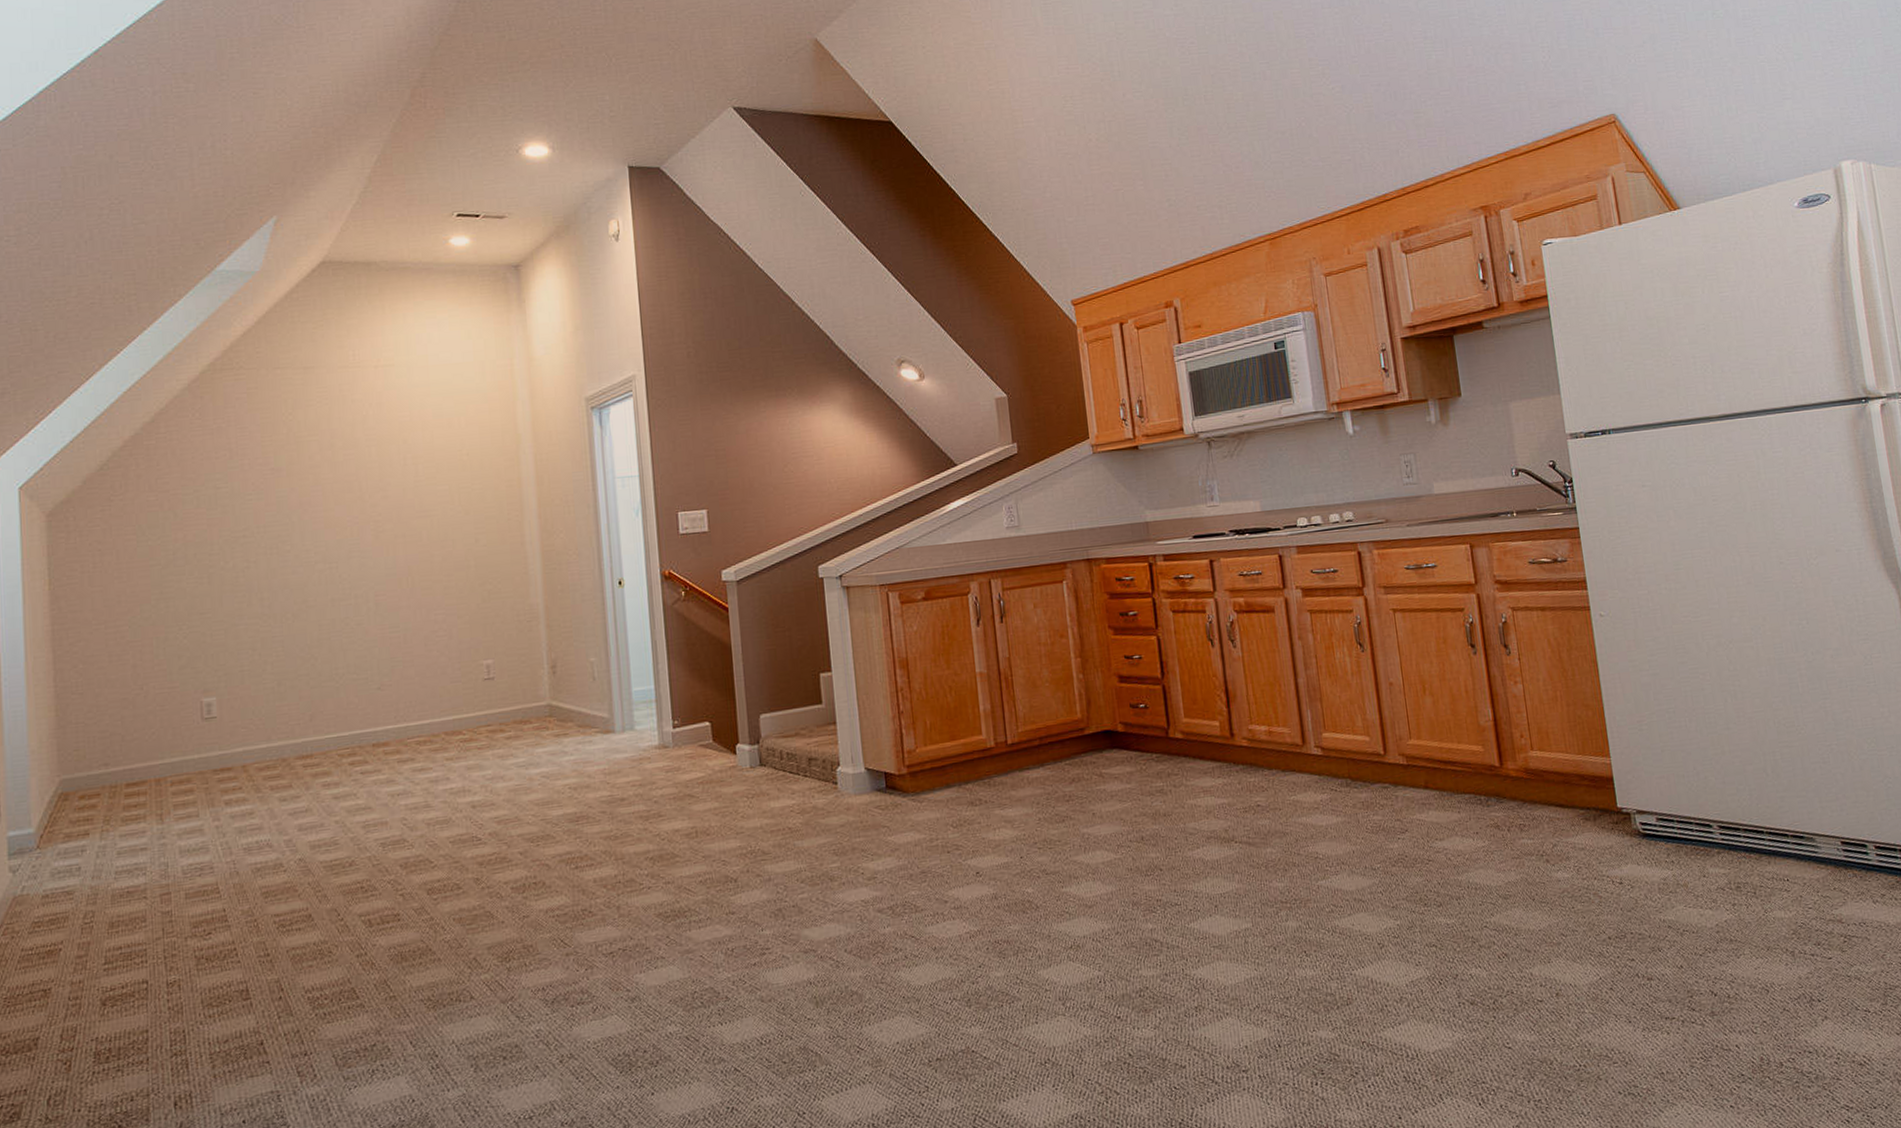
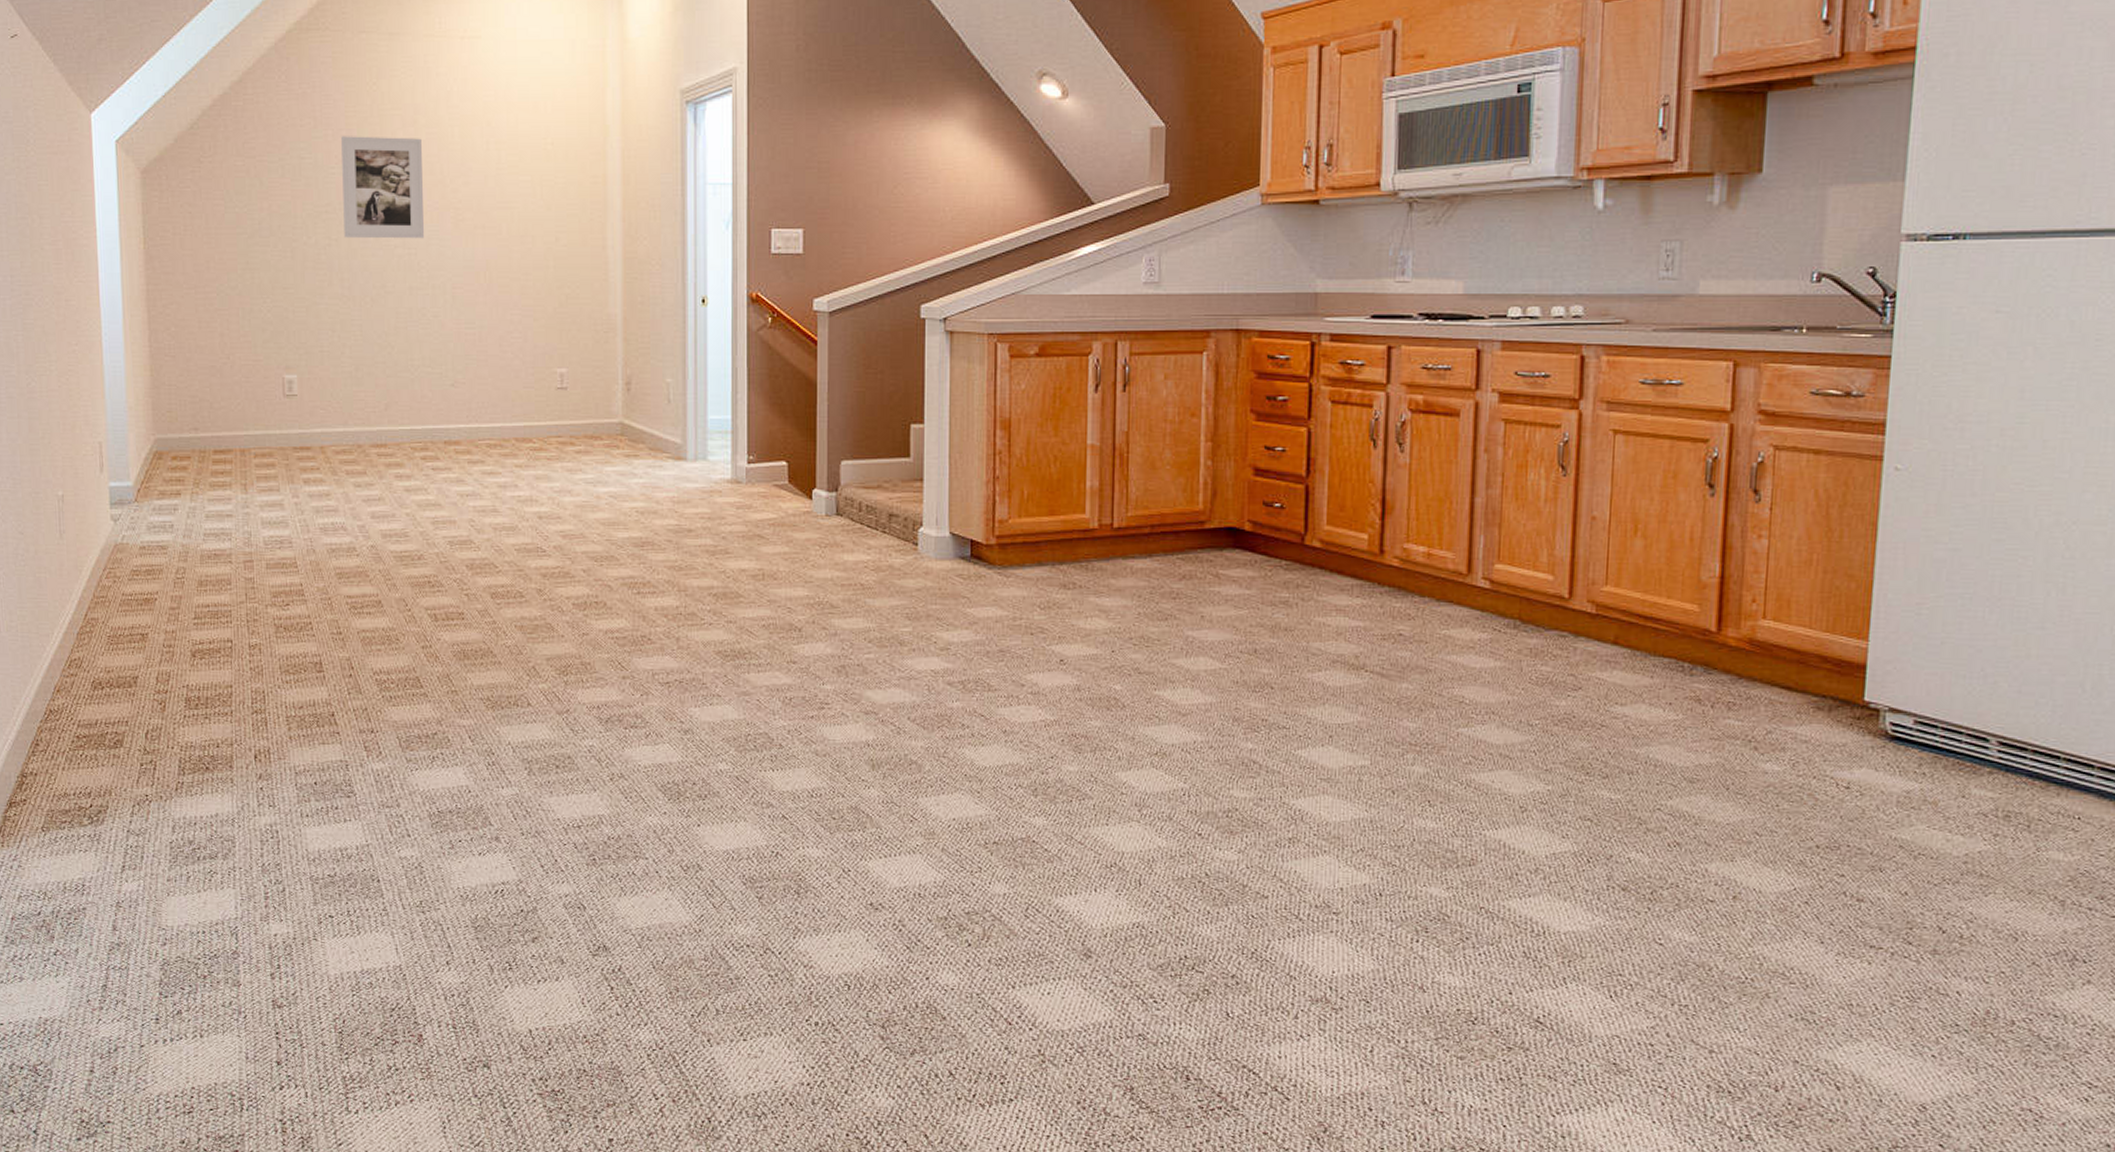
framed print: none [258,460,345,559] -> present [341,136,424,239]

